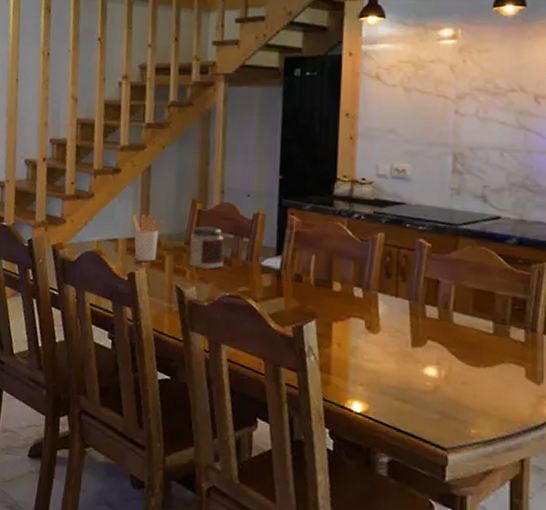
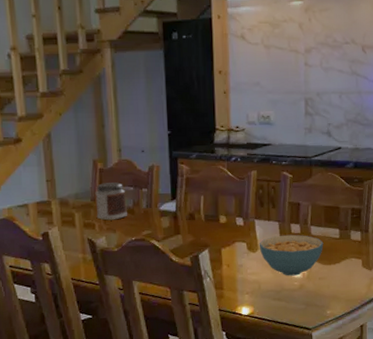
utensil holder: present [131,214,163,262] -> none [38,177,69,221]
cereal bowl: none [381,317,471,374] -> present [259,234,324,276]

